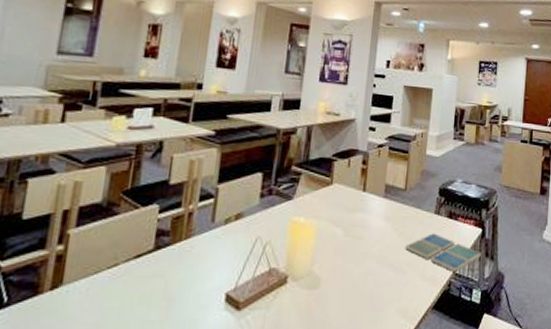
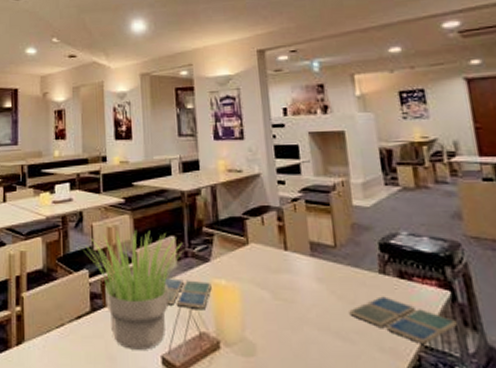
potted plant: none [159,164,269,288] -> present [85,230,183,350]
drink coaster: none [239,215,290,245] -> present [161,278,212,309]

